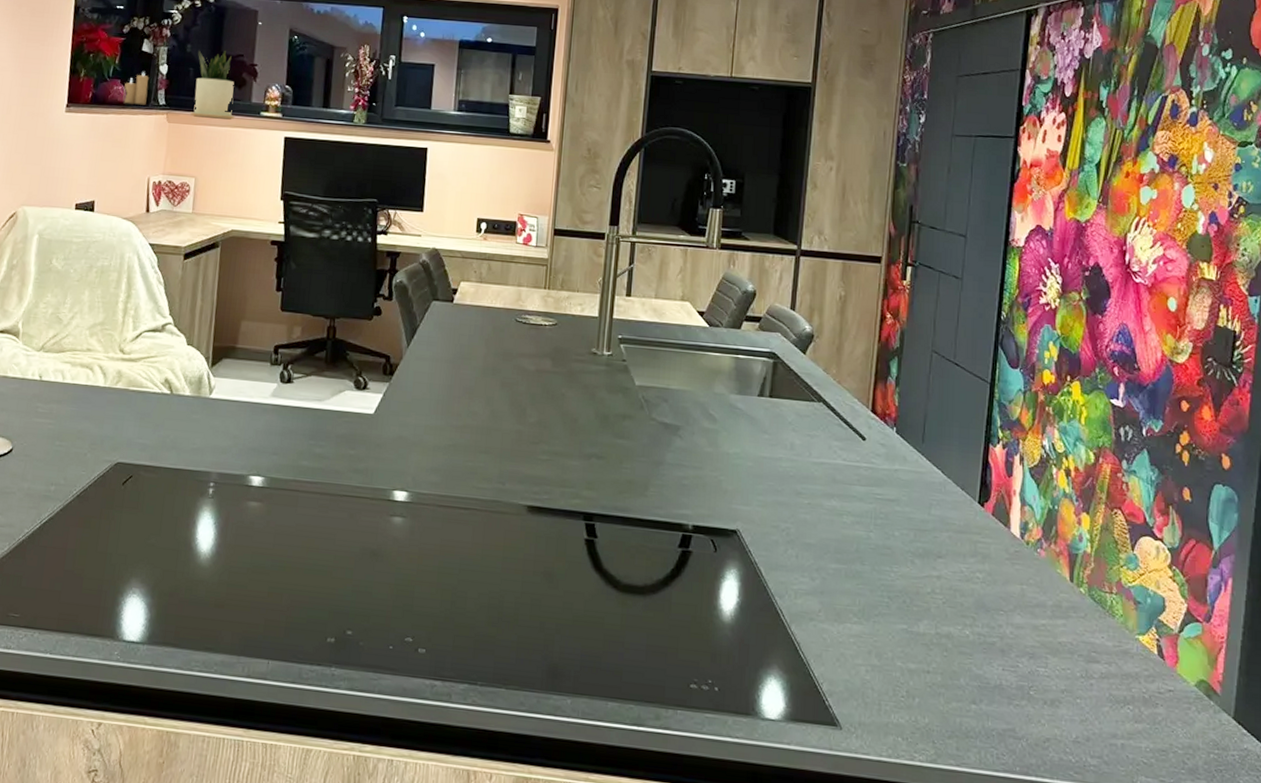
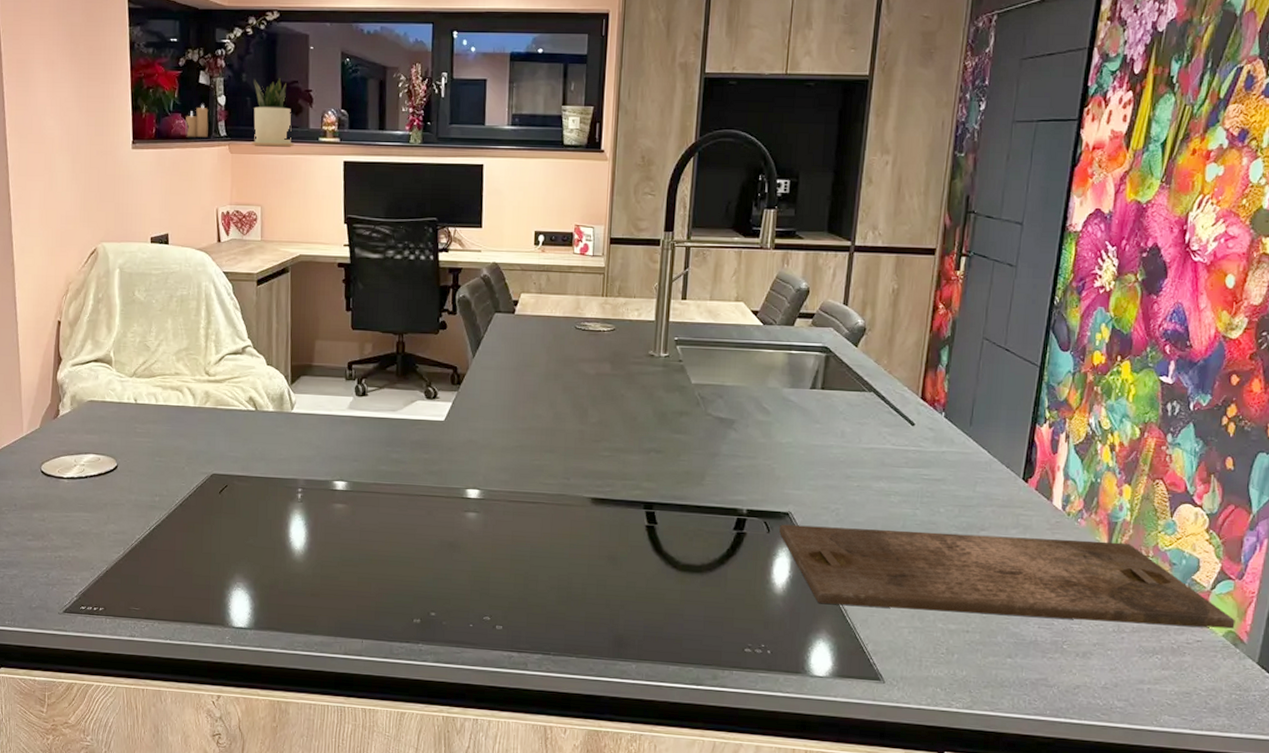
cutting board: none [727,543,1207,678] -> present [779,524,1235,629]

